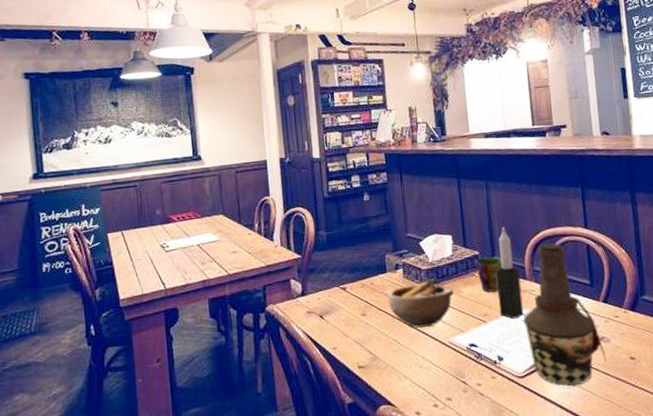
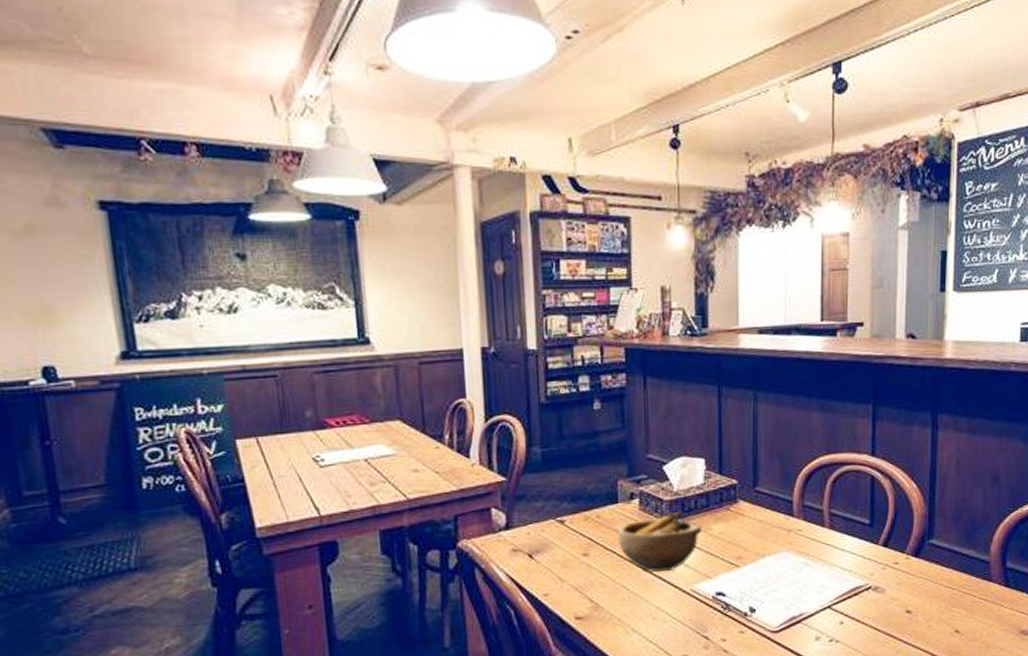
cup: present [474,256,503,292] -> none [731,487,766,531]
candle: present [496,227,524,319] -> none [756,451,786,564]
bottle: present [522,243,607,386] -> none [783,472,878,642]

